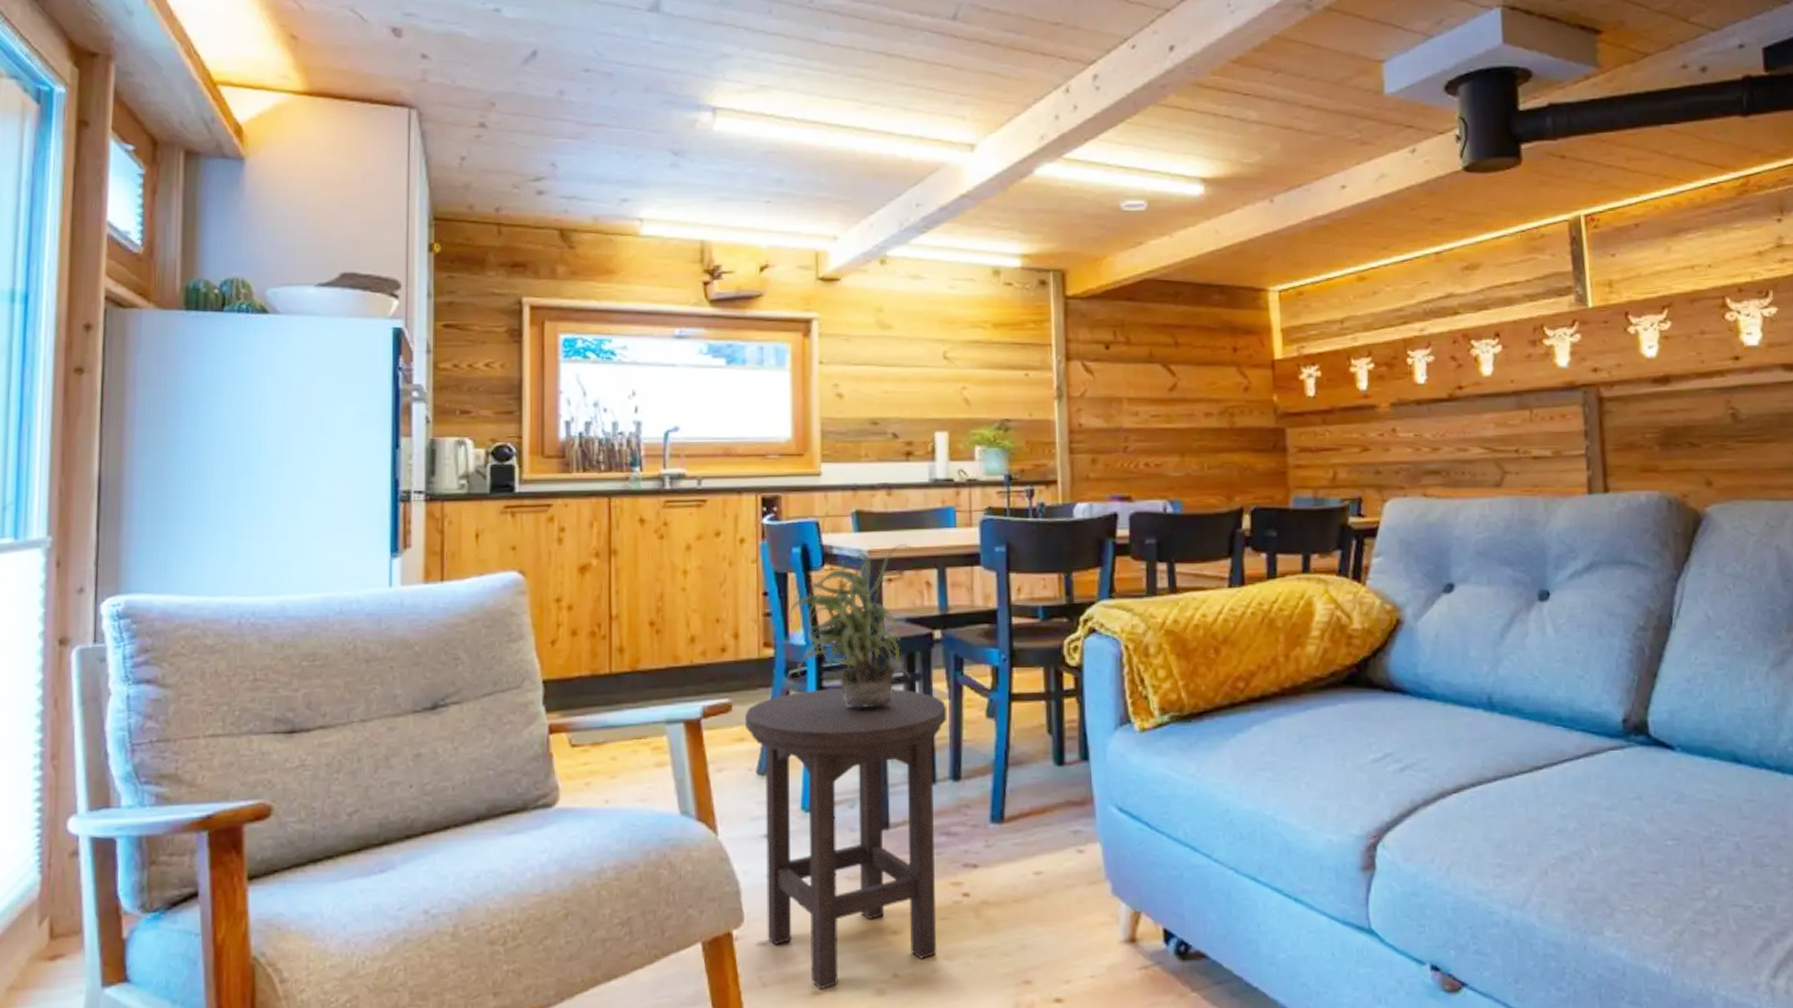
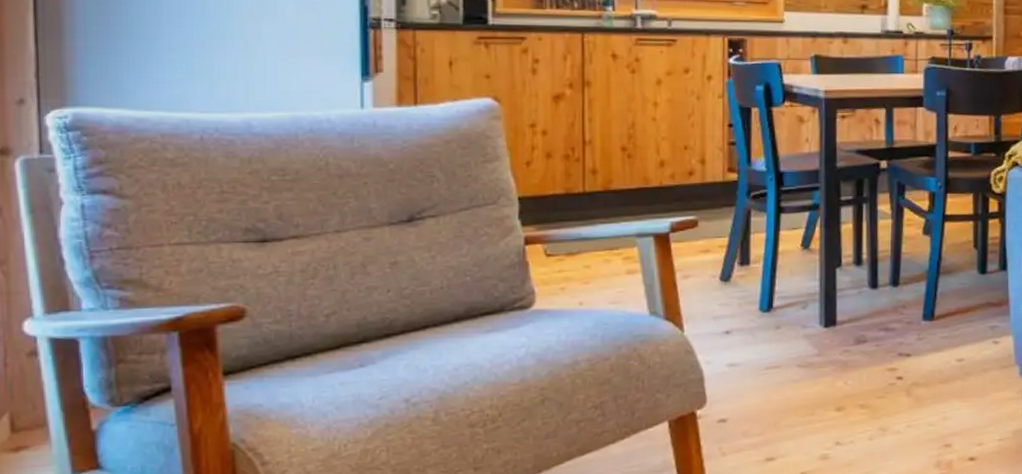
stool: present [744,687,948,990] -> none [709,208,890,457]
potted plant: present [788,544,915,708] -> none [751,86,866,226]

